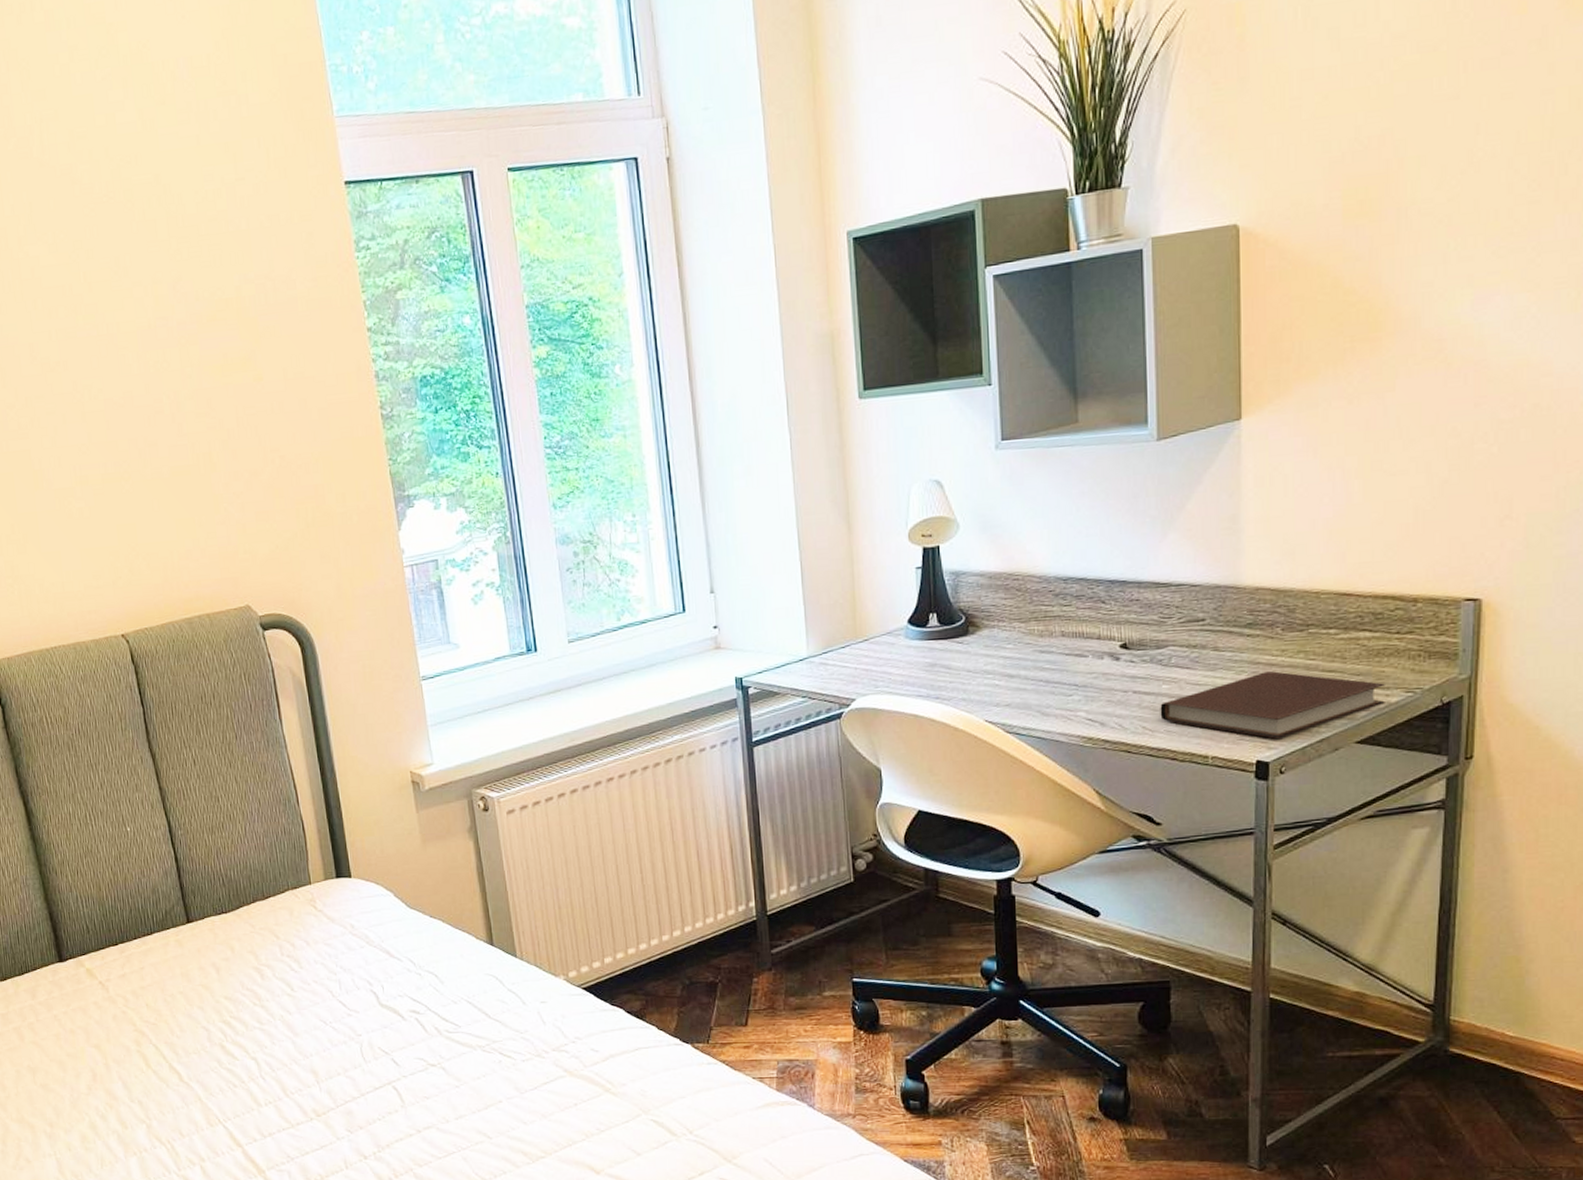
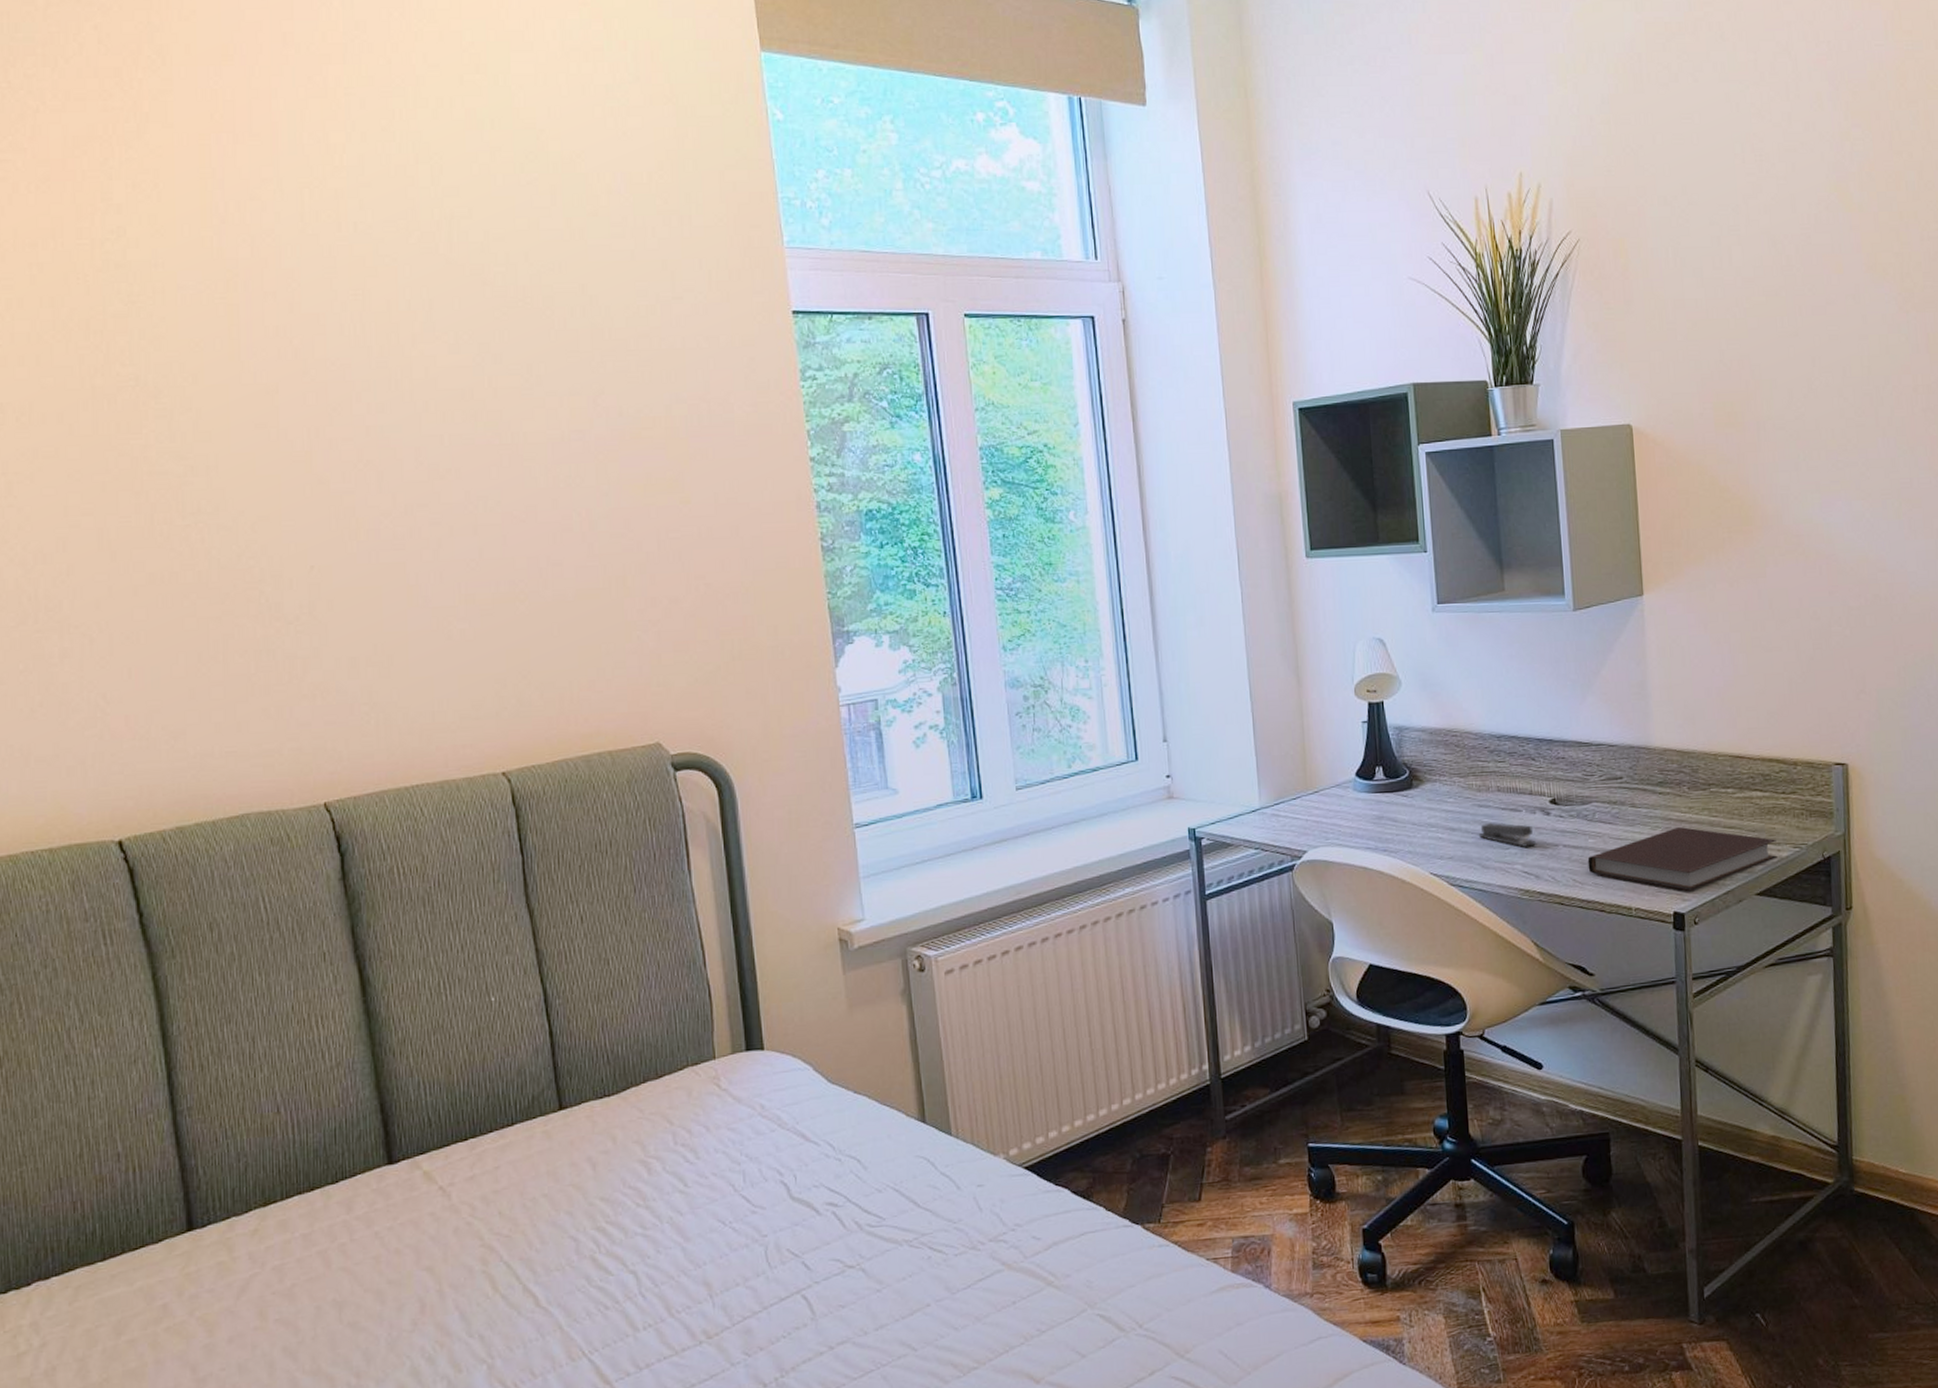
stapler: none [1040,669,1102,694] -> present [1479,823,1536,847]

